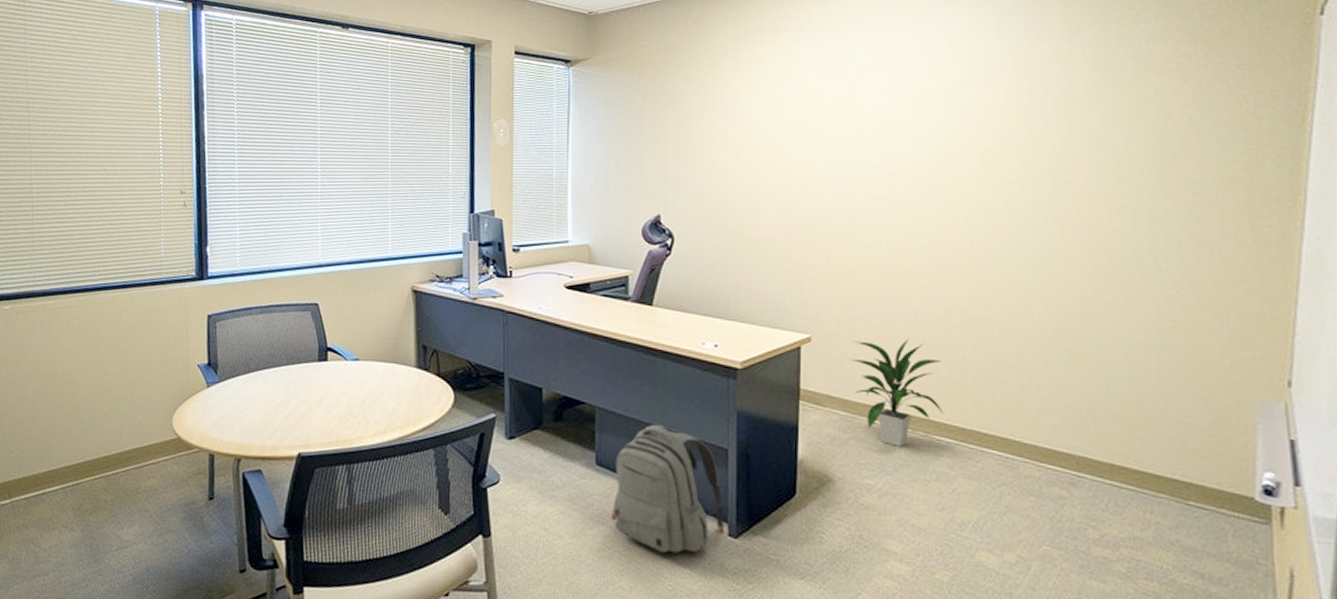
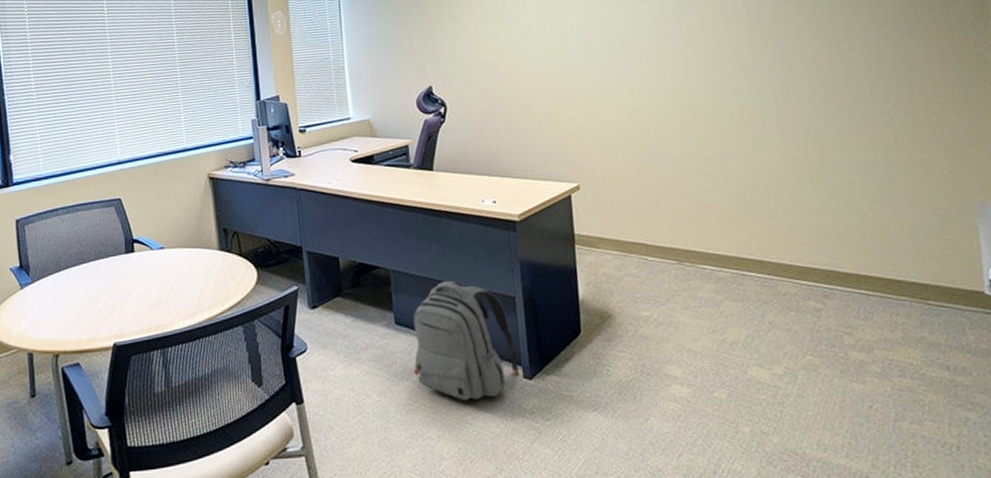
indoor plant: present [851,338,943,447] -> none [616,178,705,279]

